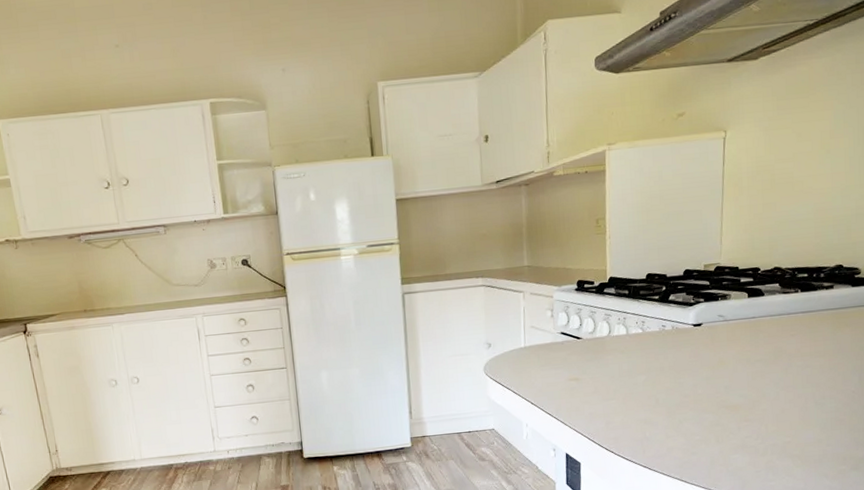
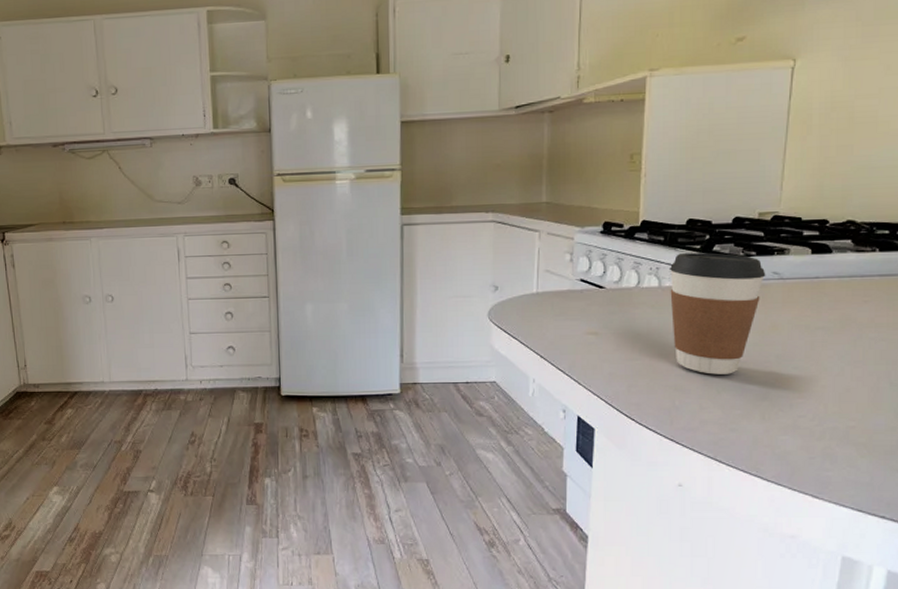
coffee cup: none [634,302,713,408] -> present [669,253,766,375]

